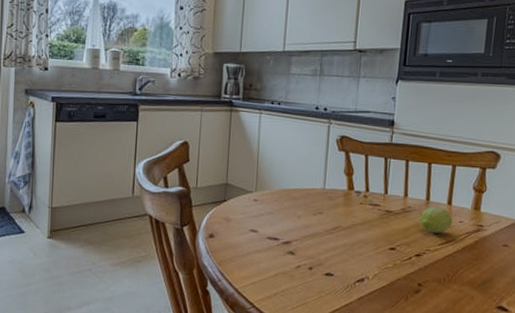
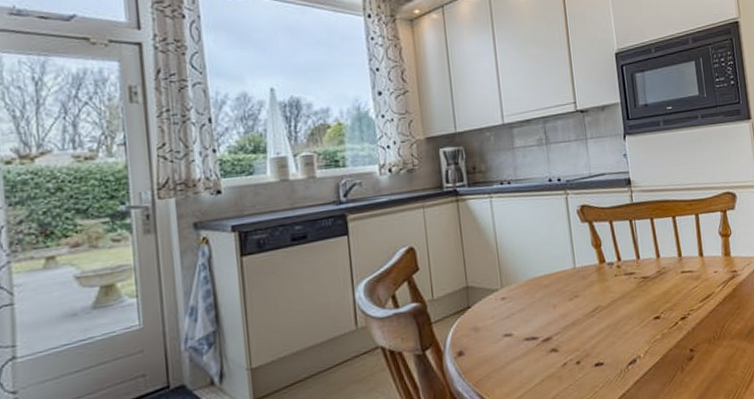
fruit: present [419,206,453,233] -> none [676,260,708,290]

